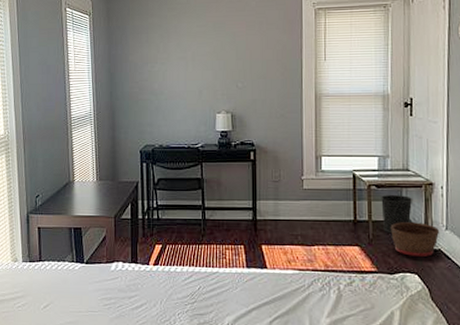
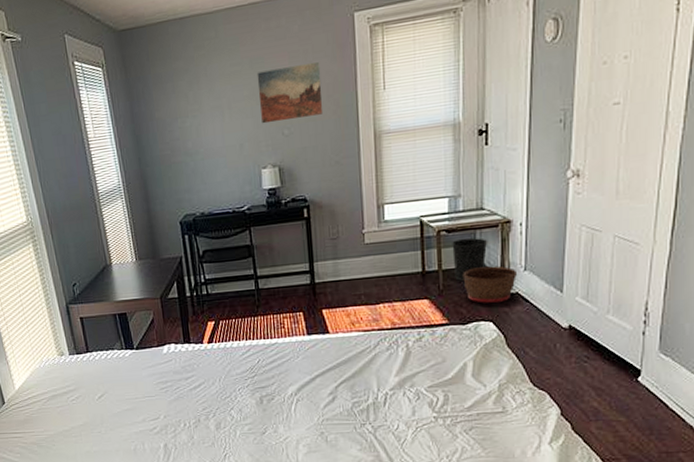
wall art: none [218,32,273,76] -> present [257,62,323,124]

